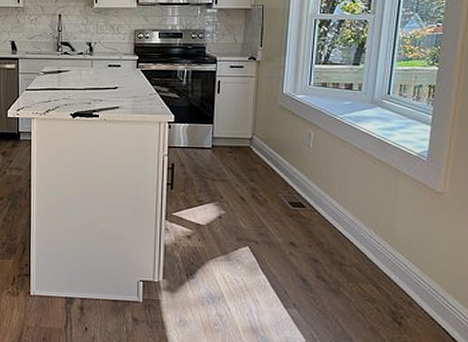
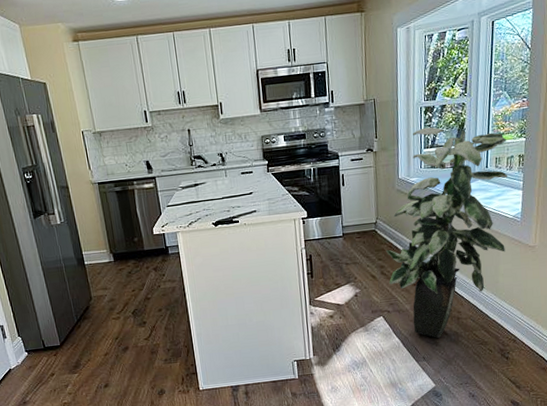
indoor plant: none [260,42,416,285] -> present [386,127,508,339]

